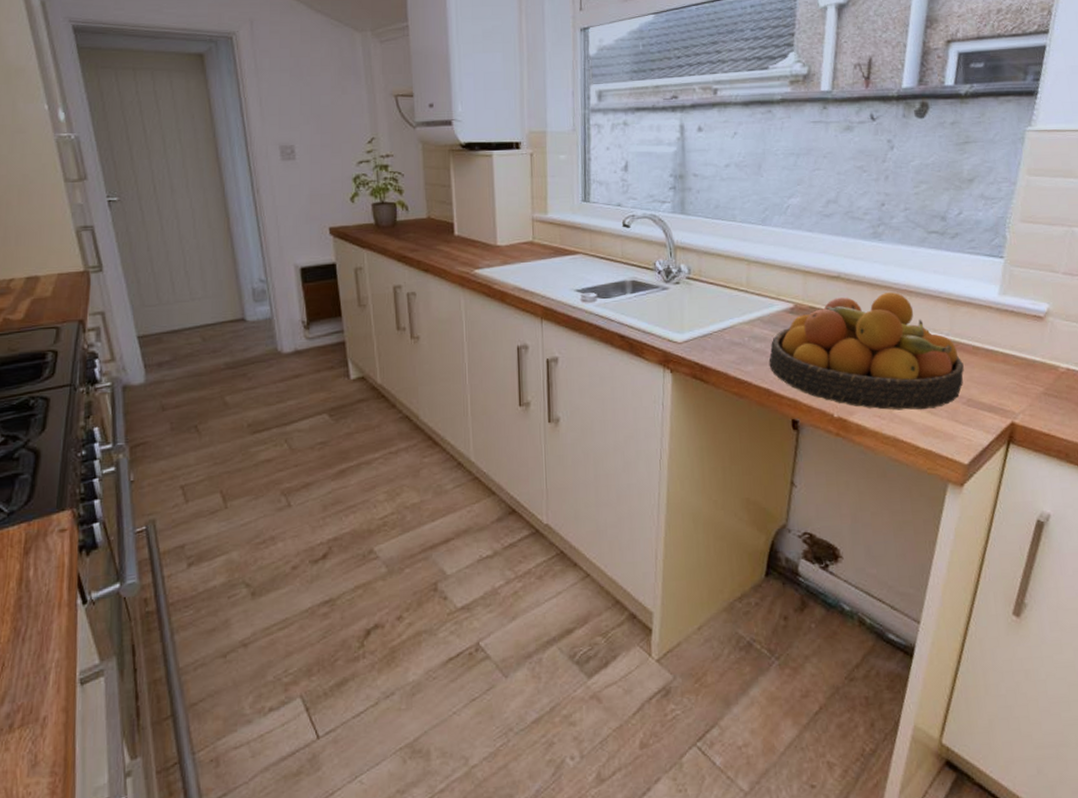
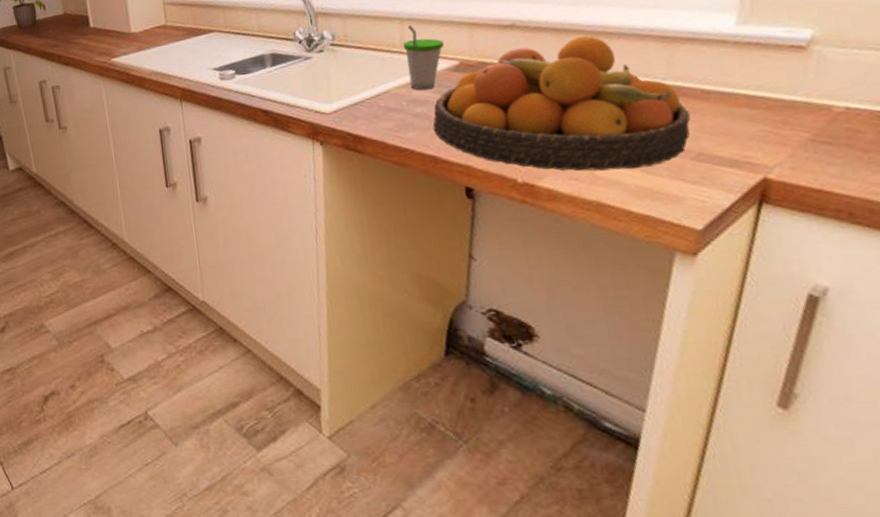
cup: none [749,267,782,328] -> present [403,25,444,91]

